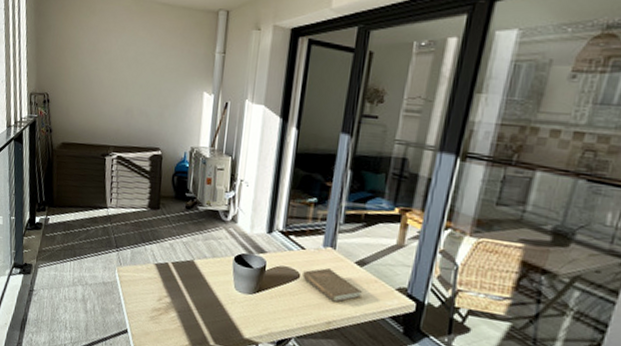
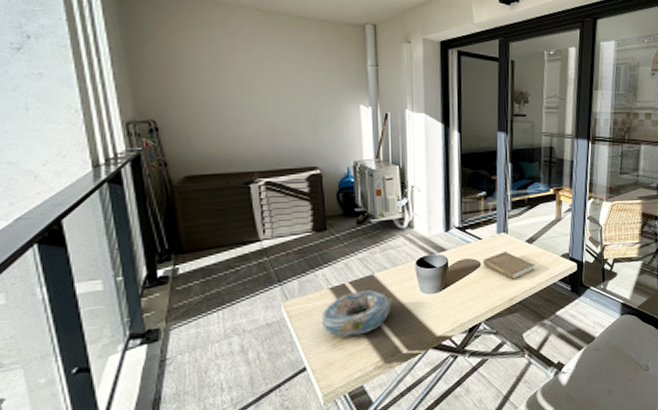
decorative bowl: none [144,272,207,315] -> present [321,290,392,337]

